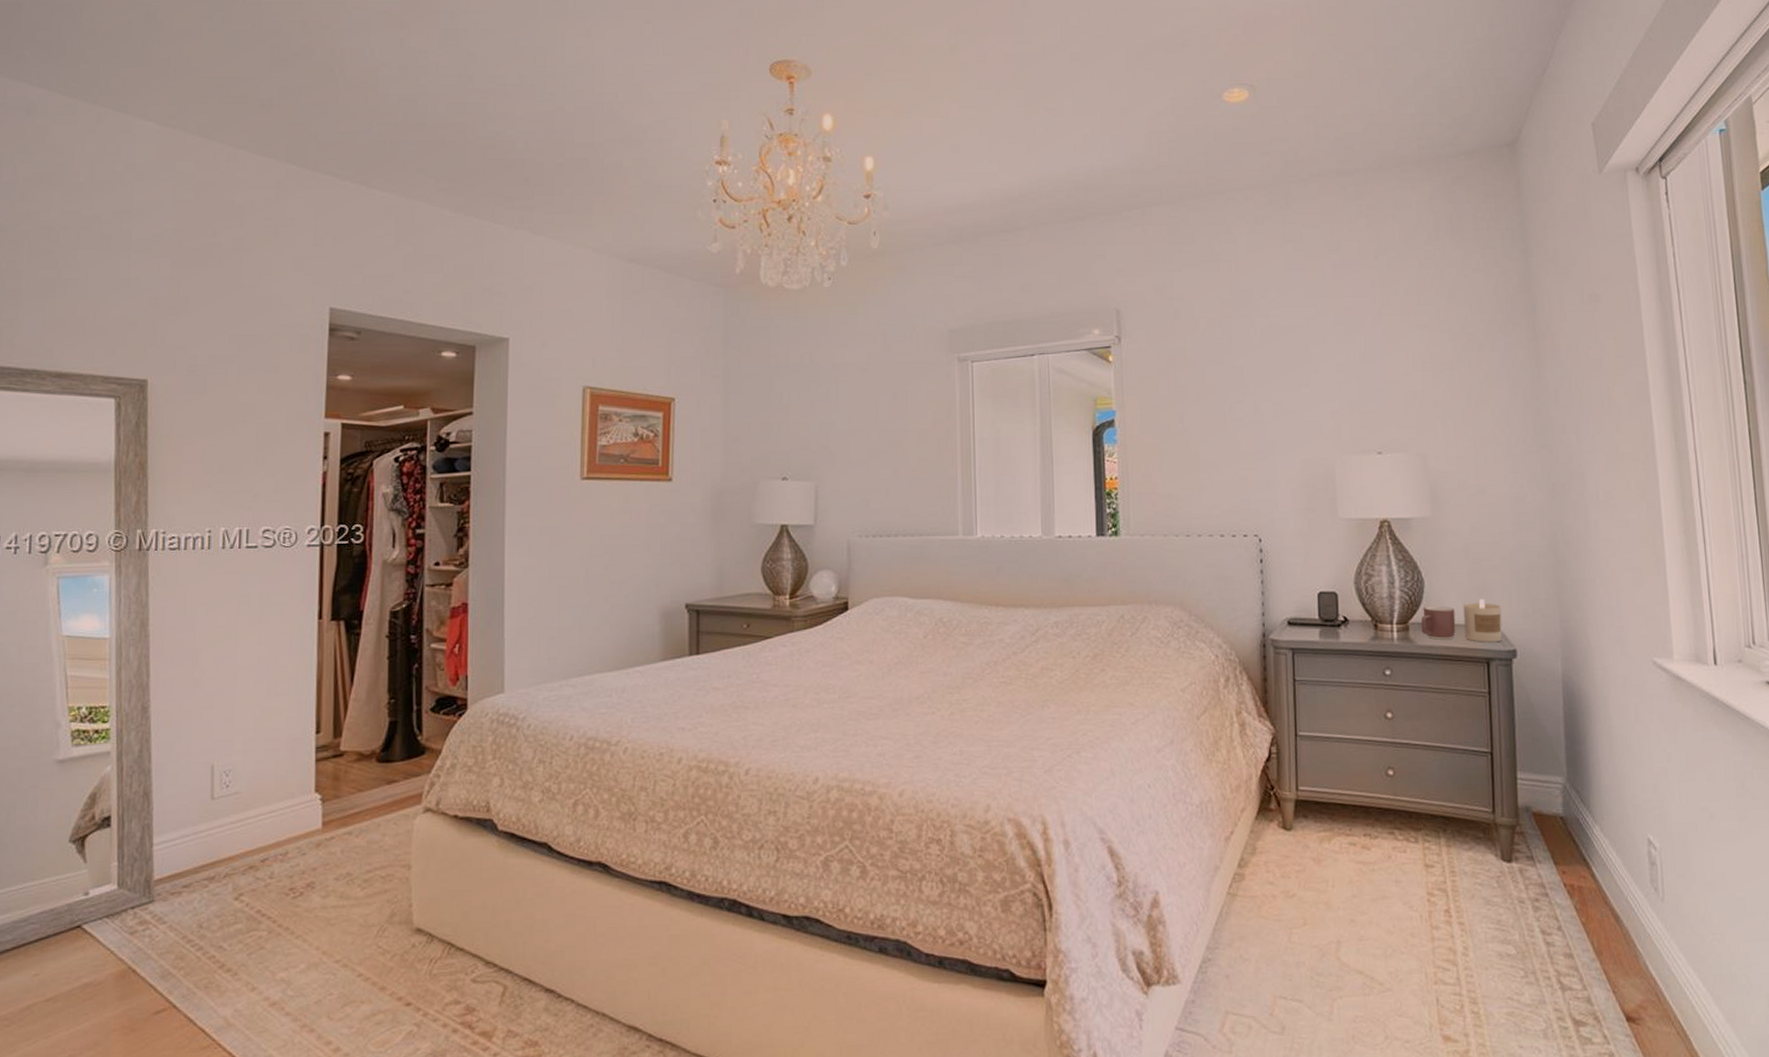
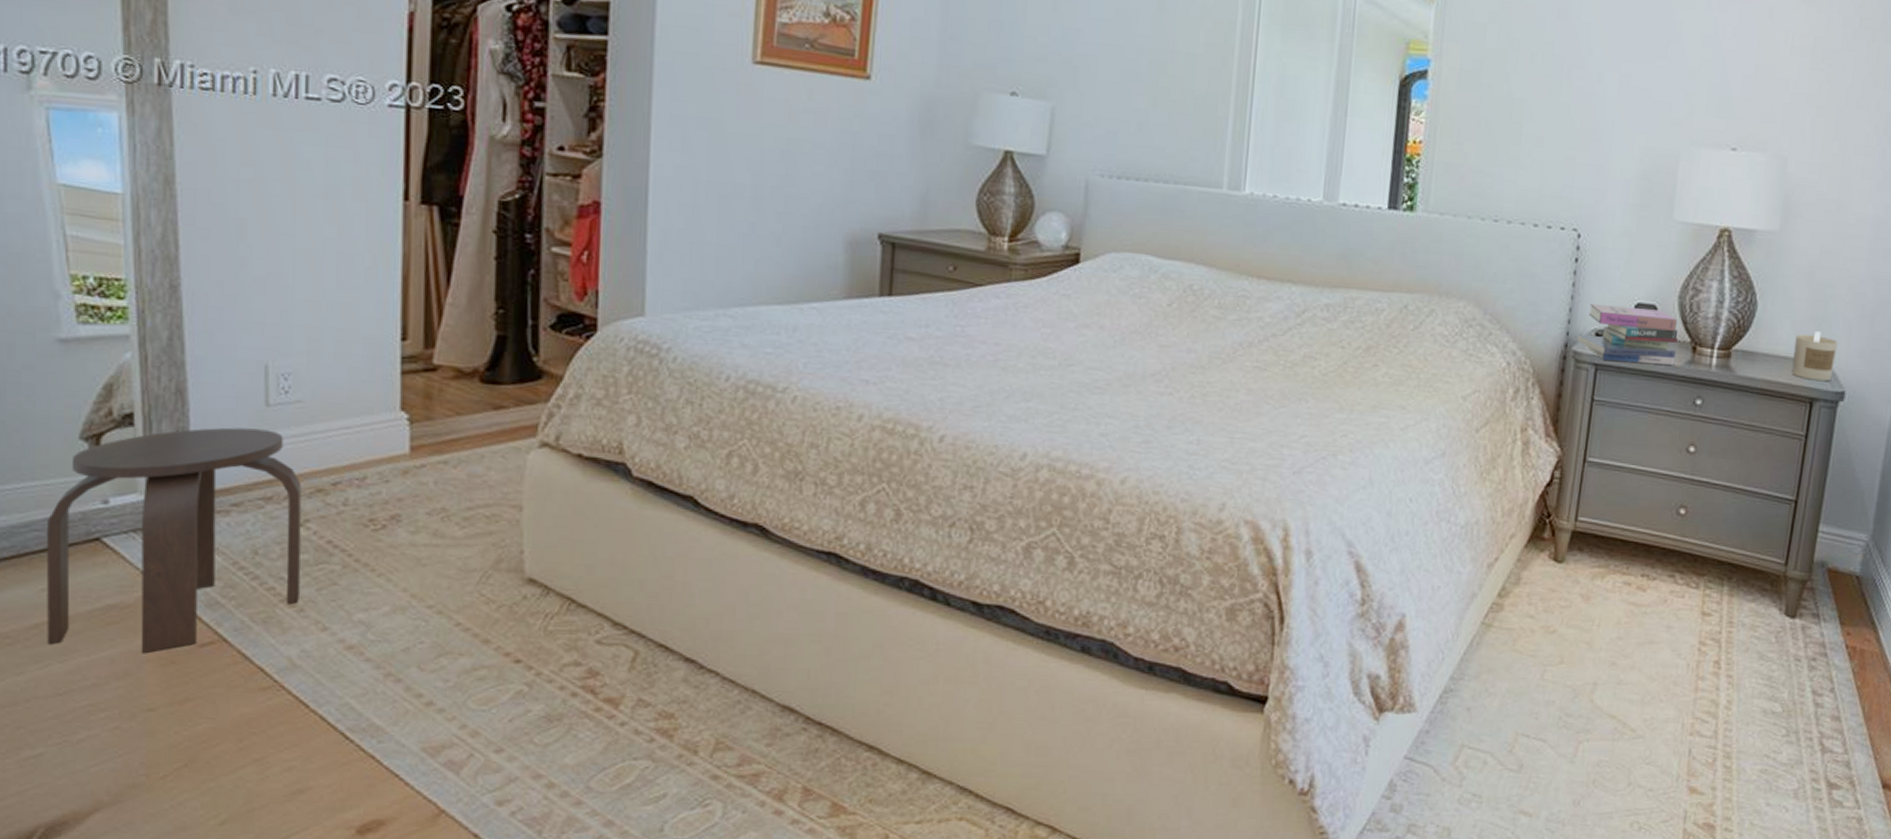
stool: none [36,819,238,1025] -> present [47,427,302,654]
books: none [1273,596,1361,644] -> present [1578,303,1679,365]
mug: present [1421,605,1456,640] -> none [1744,332,1786,373]

